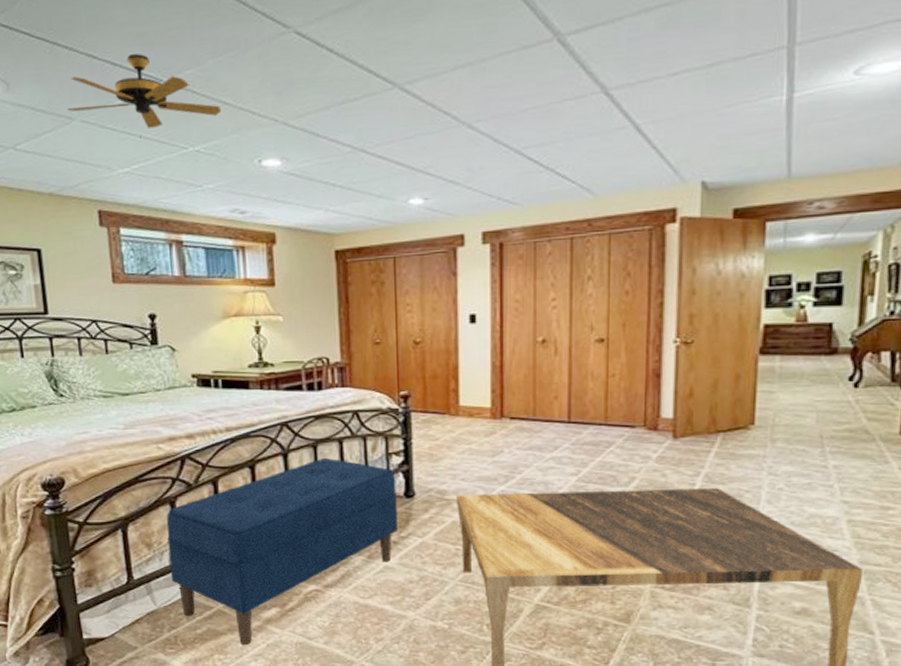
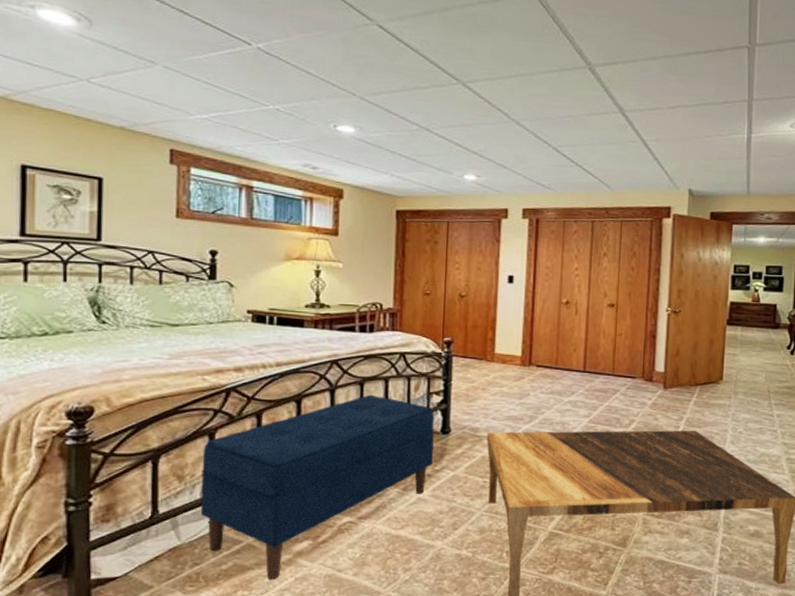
ceiling fan: present [67,54,222,139] -> none [151,17,304,91]

